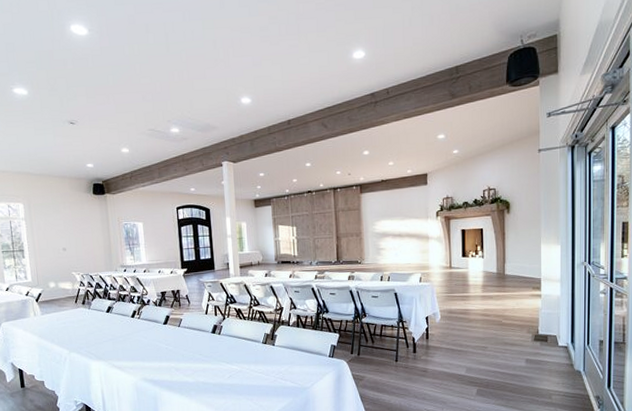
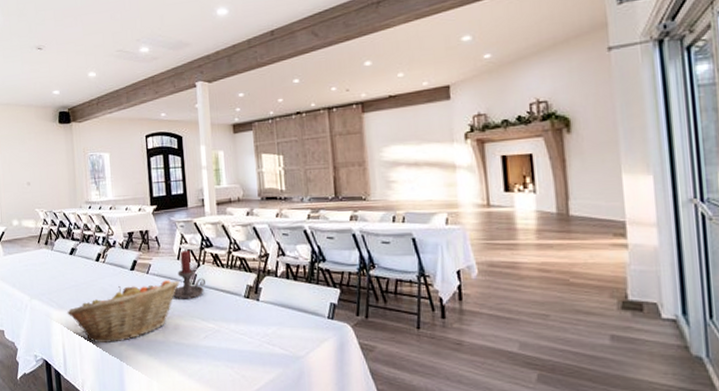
fruit basket: none [104,331,208,387] -> present [66,280,180,342]
candle holder: none [201,306,231,347] -> present [173,251,206,299]

